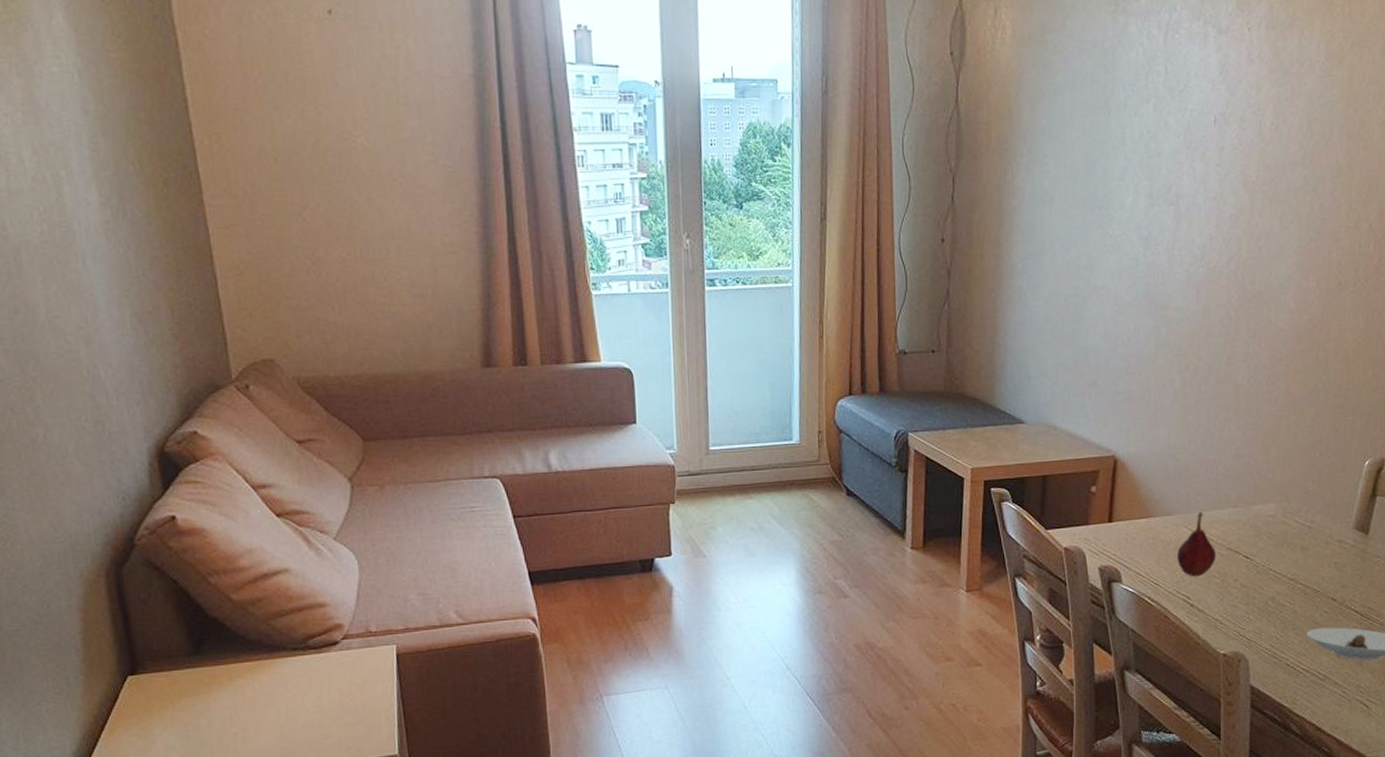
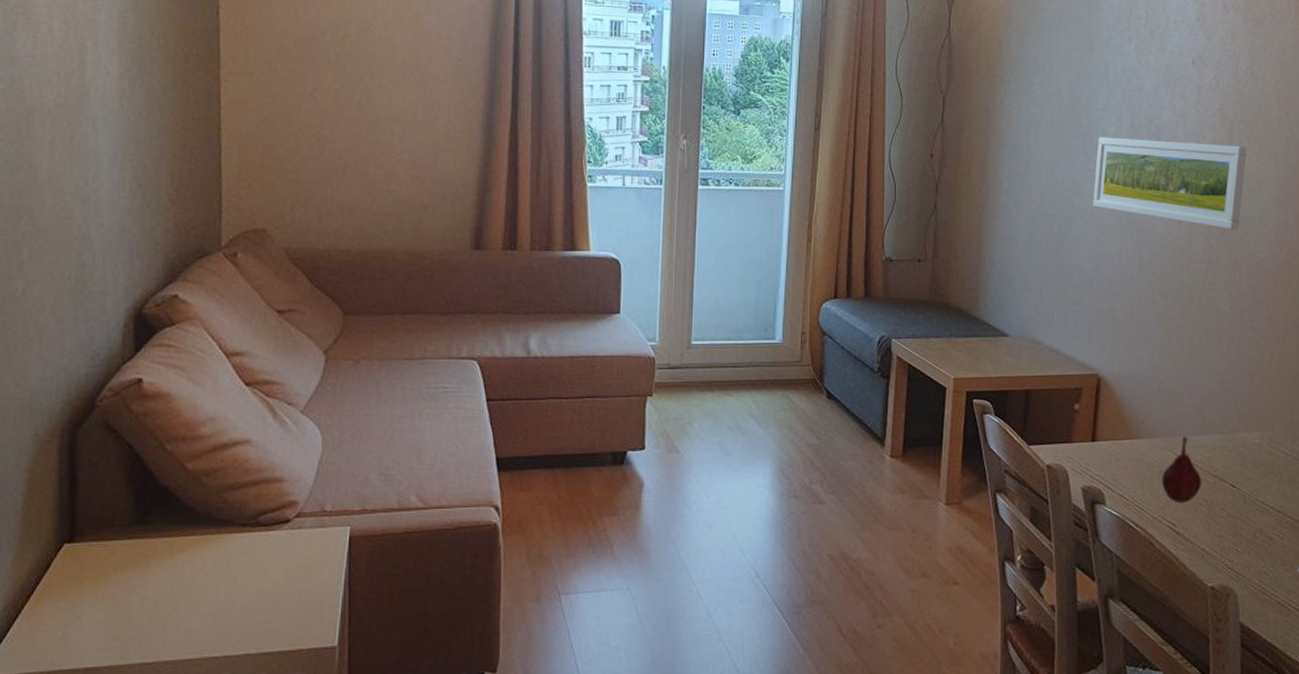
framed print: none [1109,208,1270,300] -> present [1093,136,1247,230]

